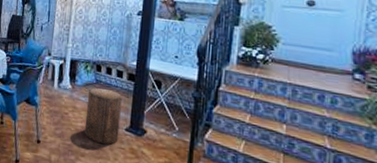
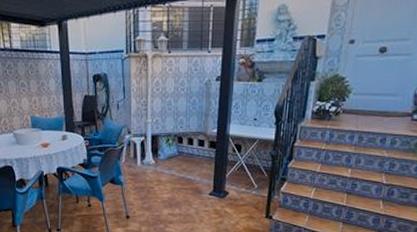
stool: present [84,87,122,145] -> none [170,159,205,210]

